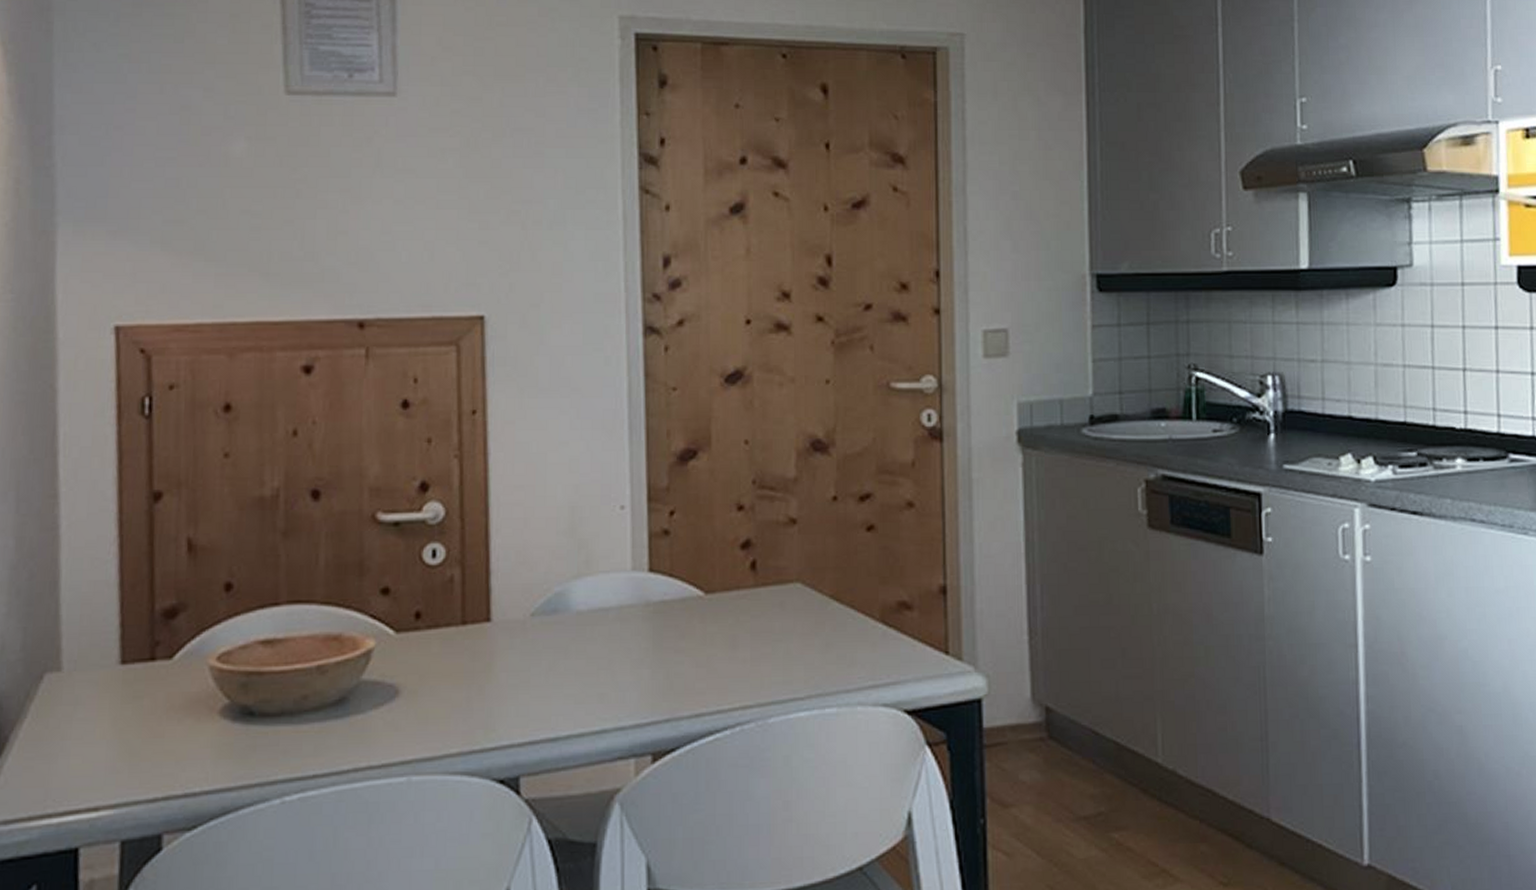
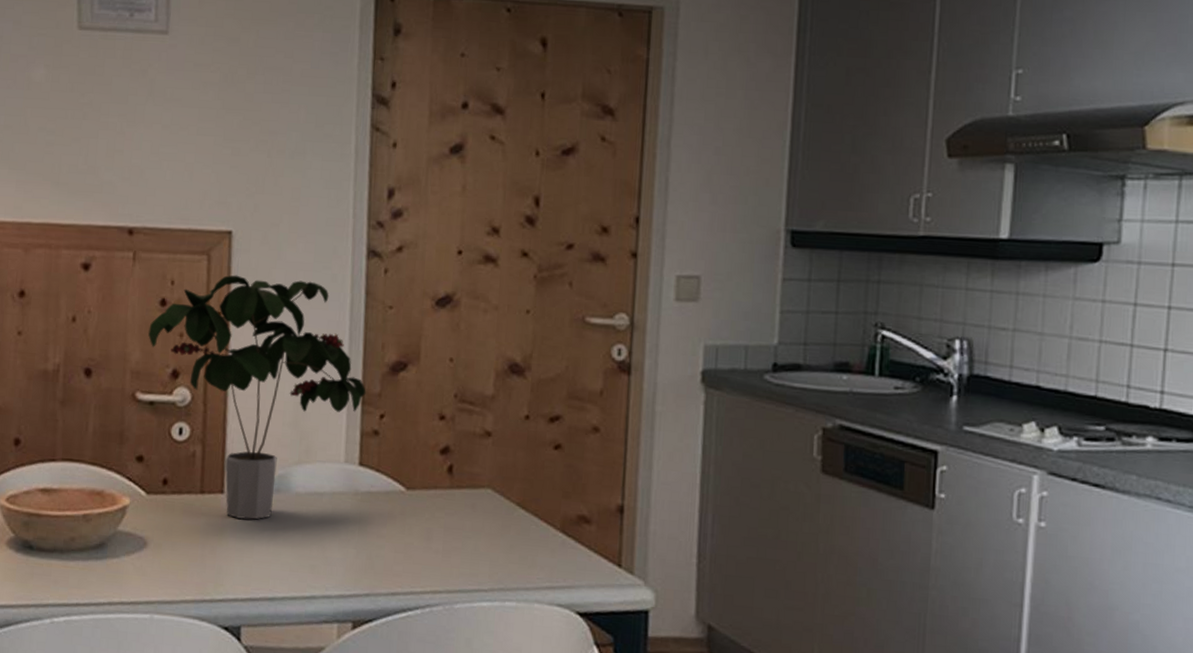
potted plant: none [389,366,652,650] -> present [148,275,366,520]

